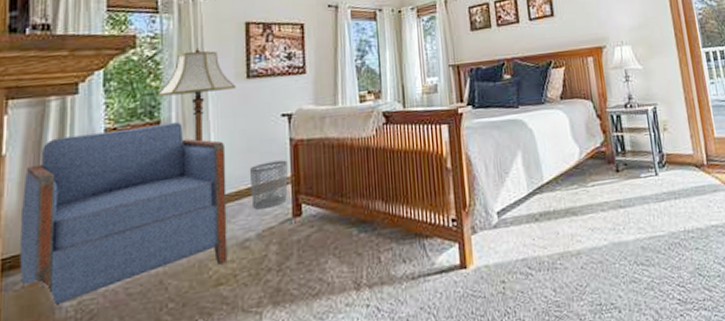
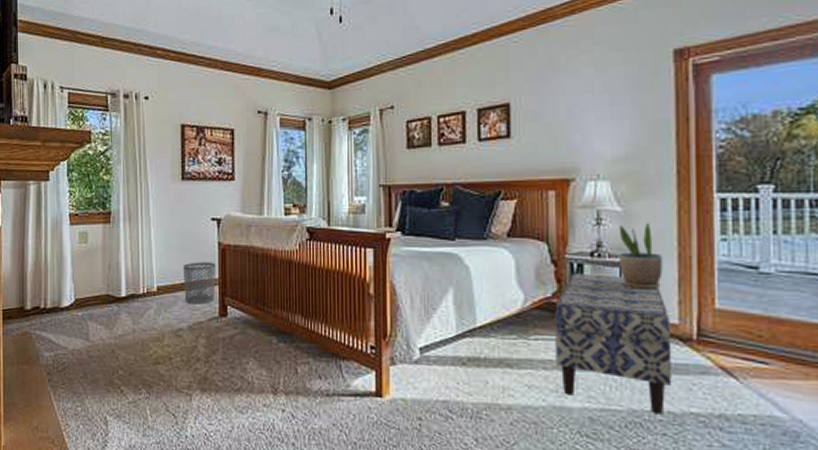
armchair: present [19,121,228,308] -> none [13,214,164,355]
floor lamp: present [156,48,236,142] -> none [108,147,172,235]
bench: none [604,121,696,233] -> present [555,273,672,414]
potted plant: none [641,76,677,130] -> present [619,223,663,290]

